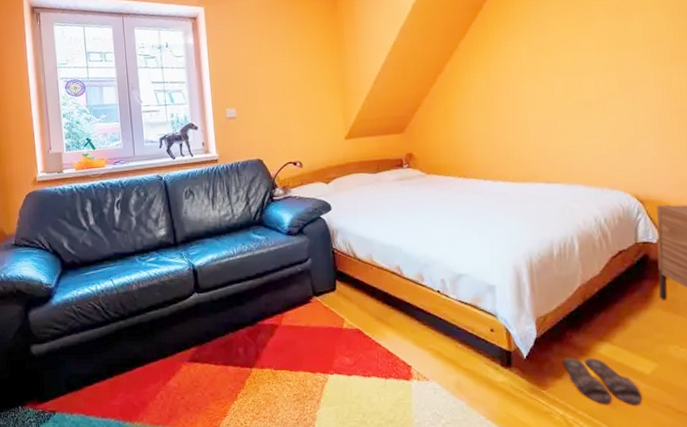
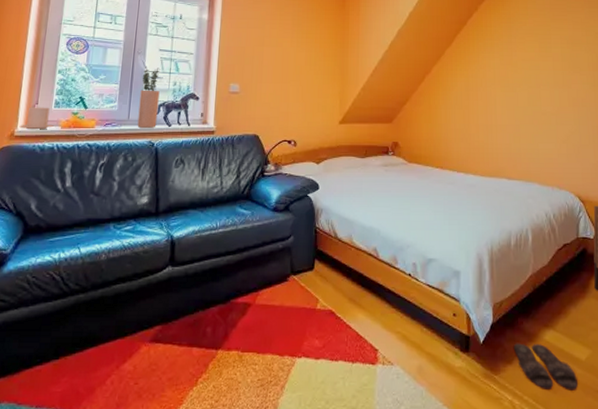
vase: none [140,101,162,163] -> present [137,66,160,128]

